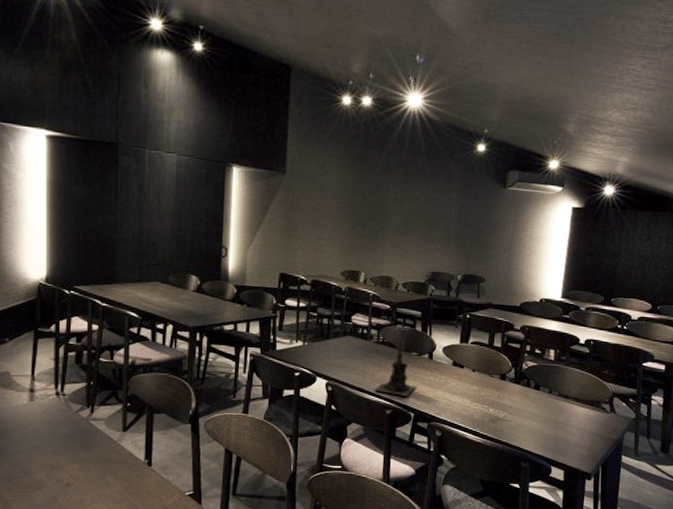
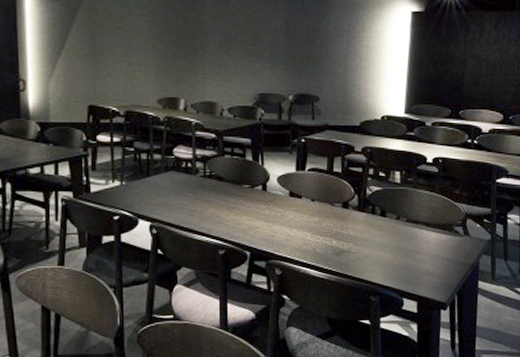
candle holder: present [374,322,417,396] -> none [204,152,251,234]

